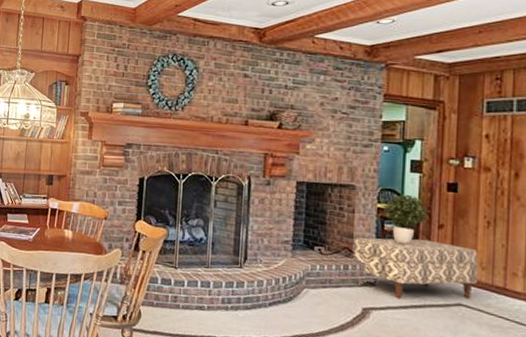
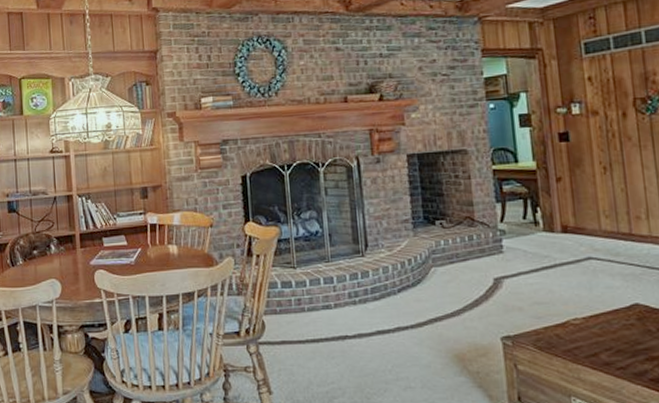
bench: present [354,237,478,299] -> none [475,195,603,263]
potted plant: present [382,194,429,246] -> none [497,151,545,205]

